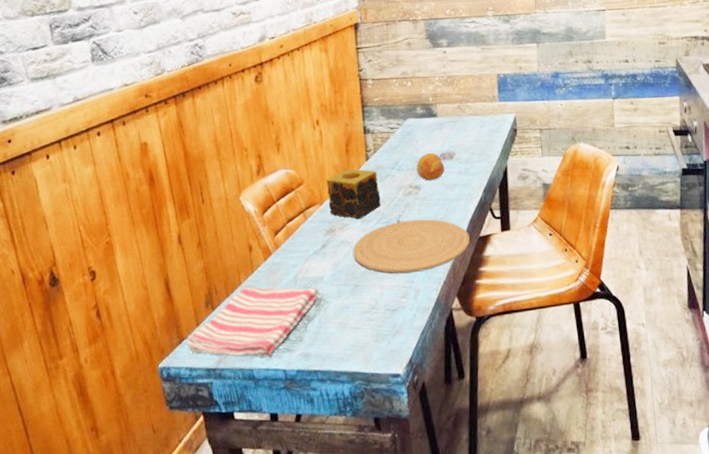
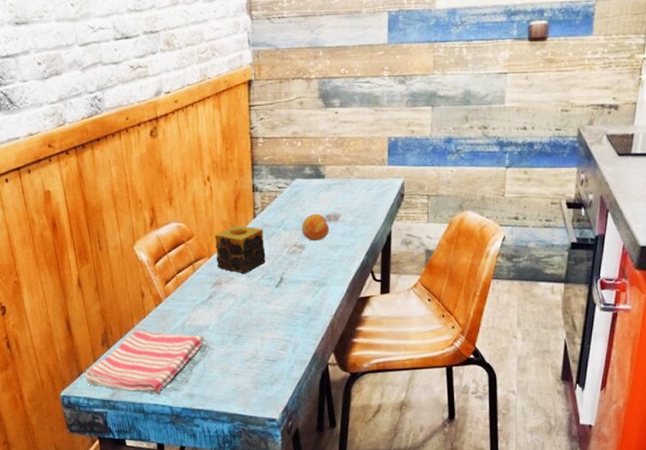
plate: present [353,219,471,274] -> none [237,277,350,328]

